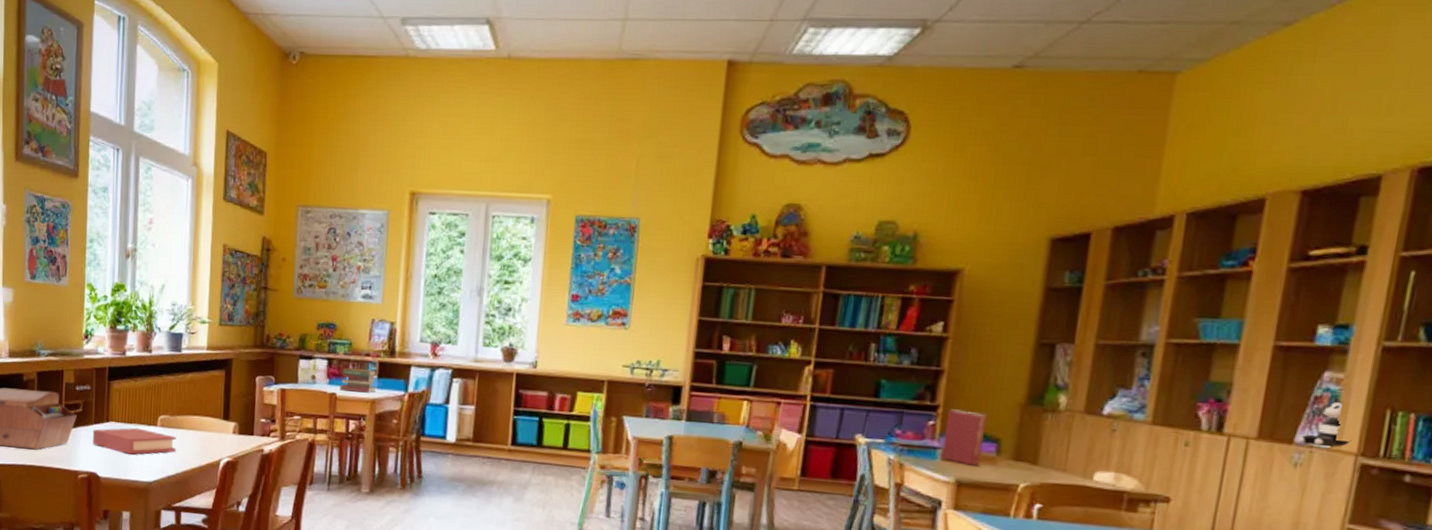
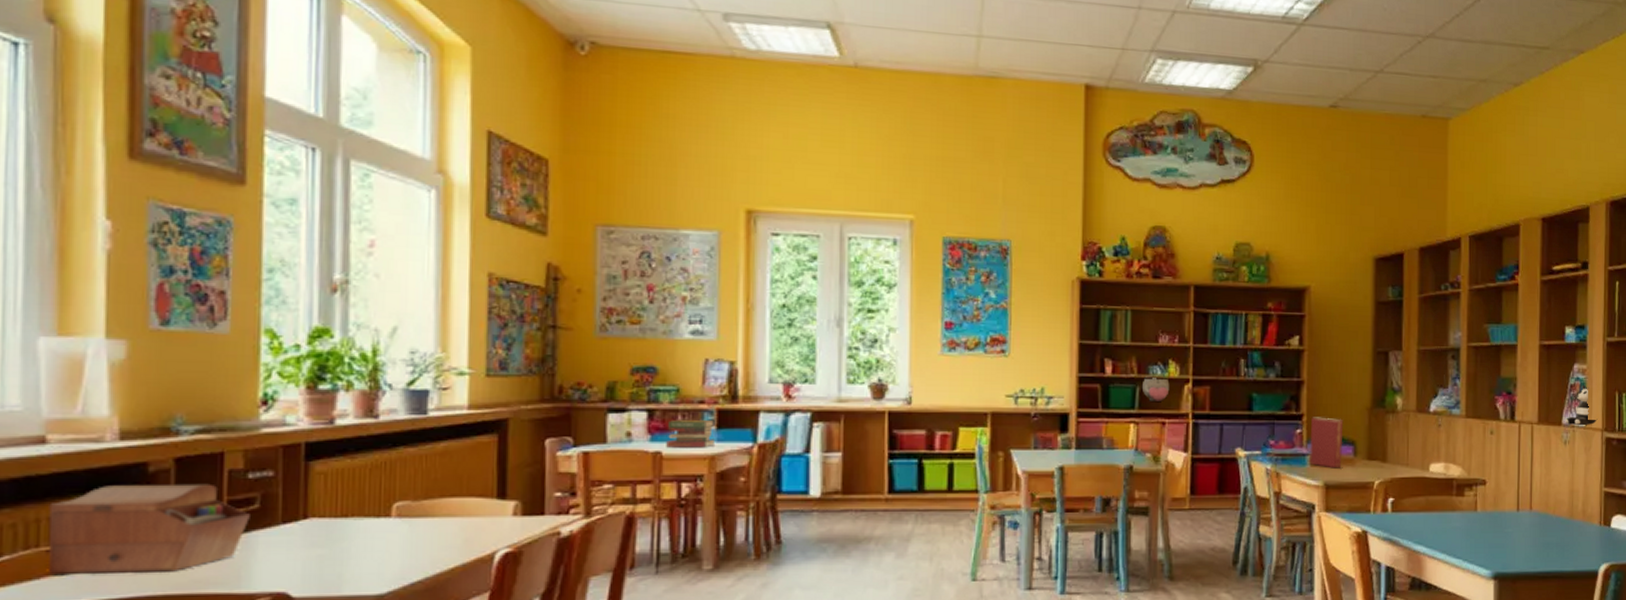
book: present [92,427,176,455] -> none [278,522,423,560]
plush toy: none [760,355,790,381] -> present [1143,376,1170,401]

